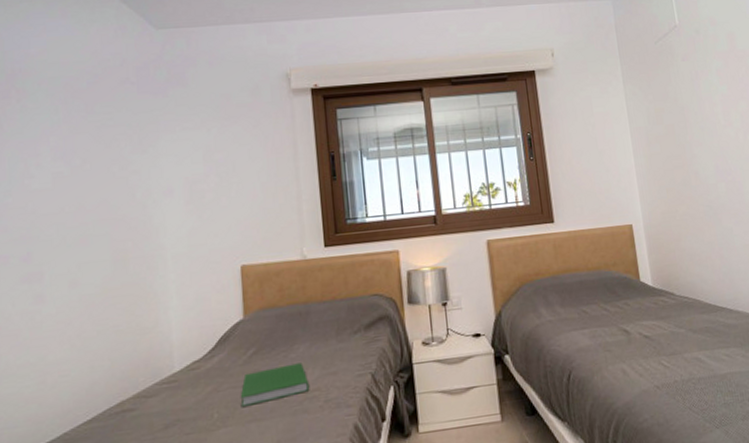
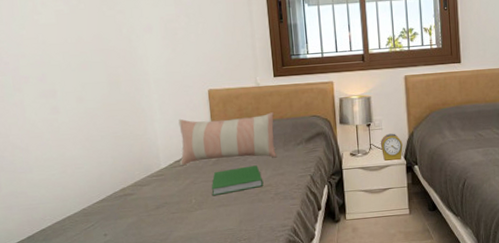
pillow: none [199,292,327,368] -> present [178,112,276,166]
alarm clock: none [460,313,489,350] -> present [380,133,403,161]

